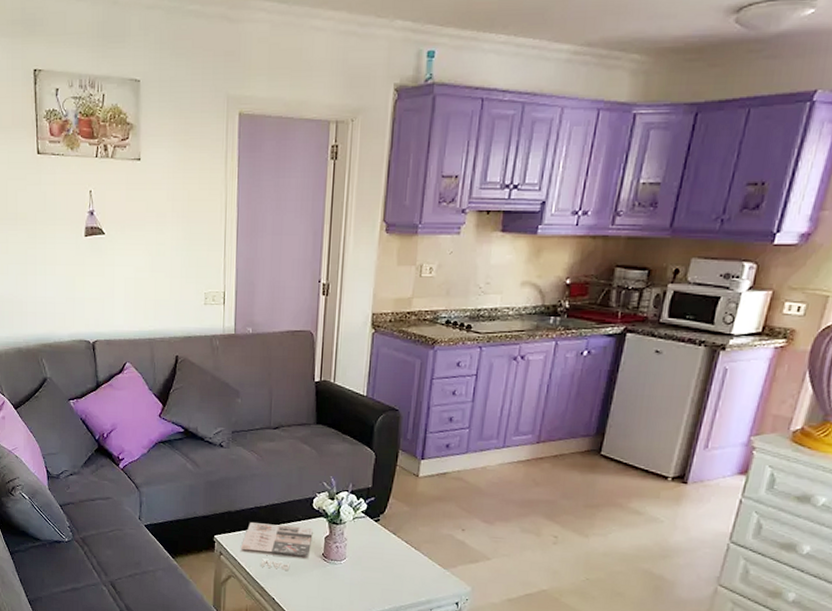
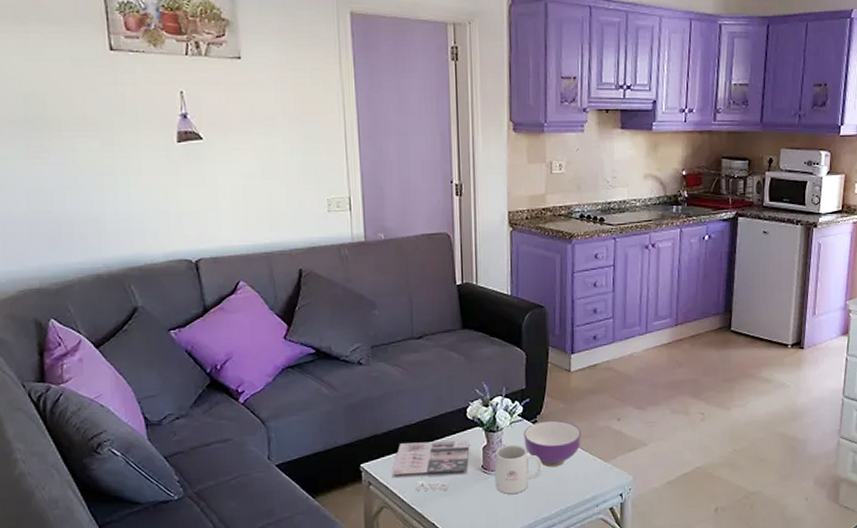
mug: none [333,538,381,585] -> present [494,444,543,494]
bowl: none [364,520,423,567] -> present [523,420,581,468]

